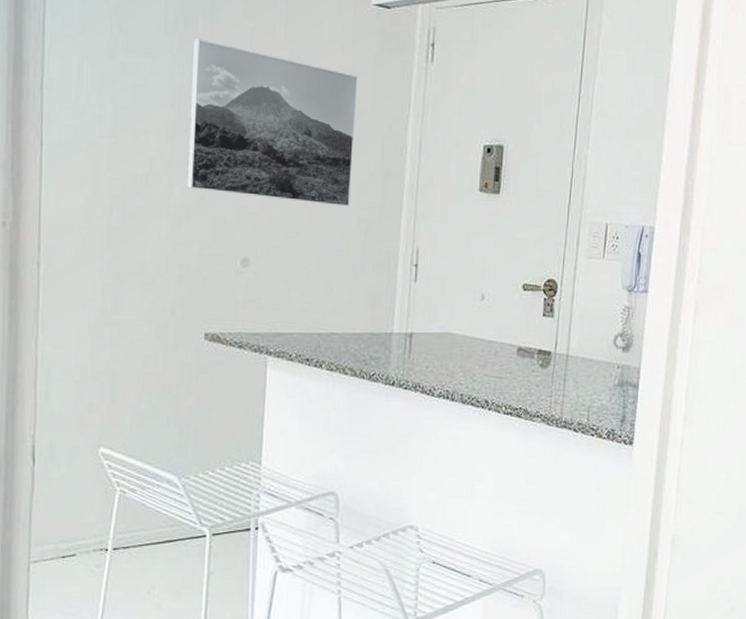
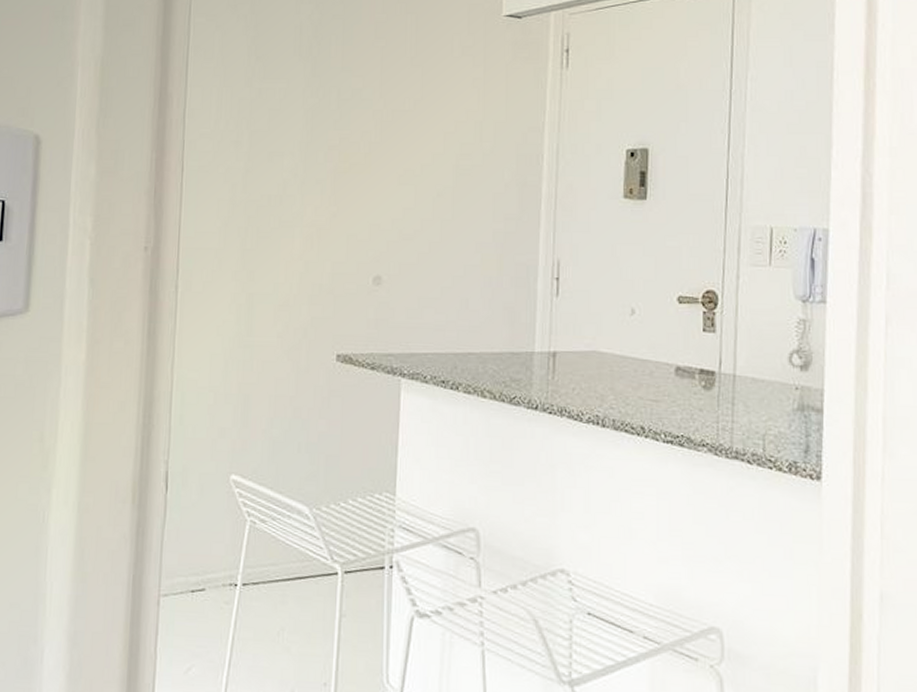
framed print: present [186,39,358,207] -> none [319,62,490,220]

